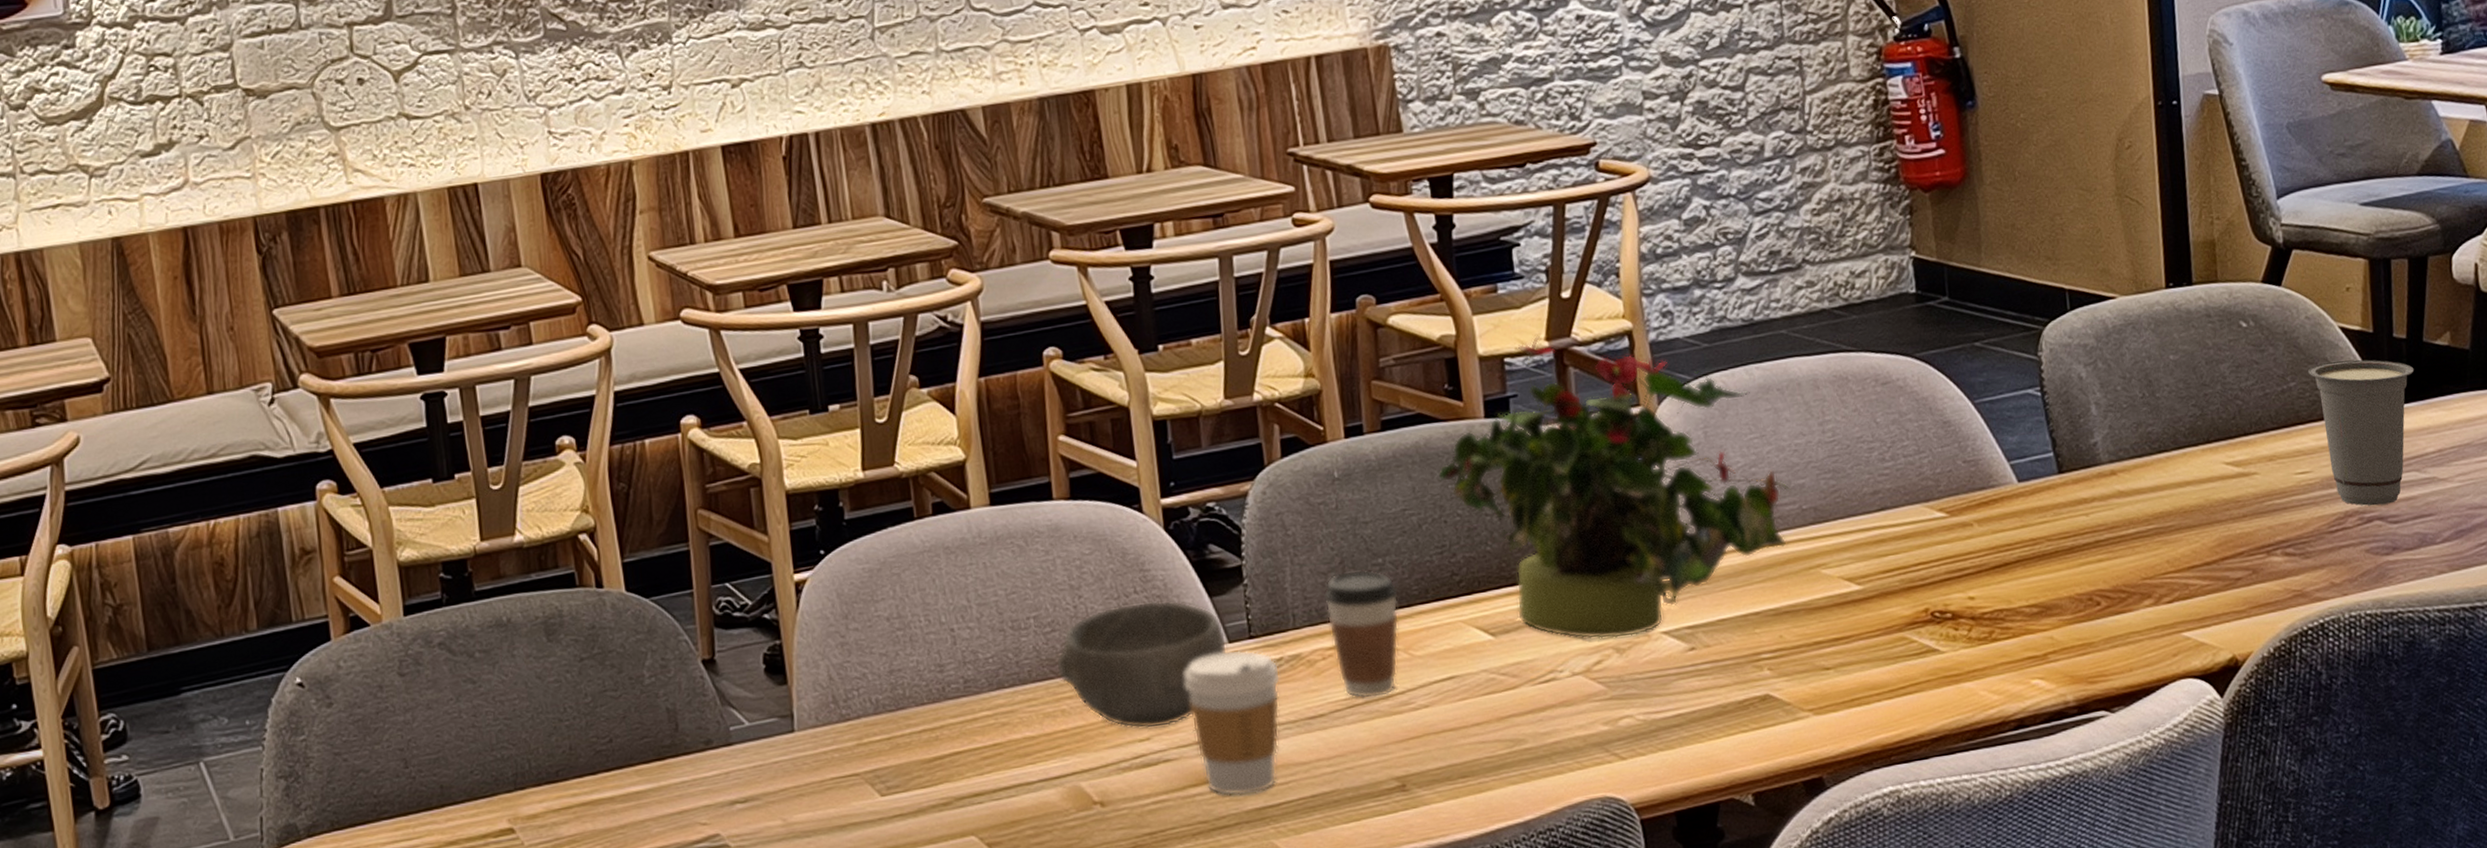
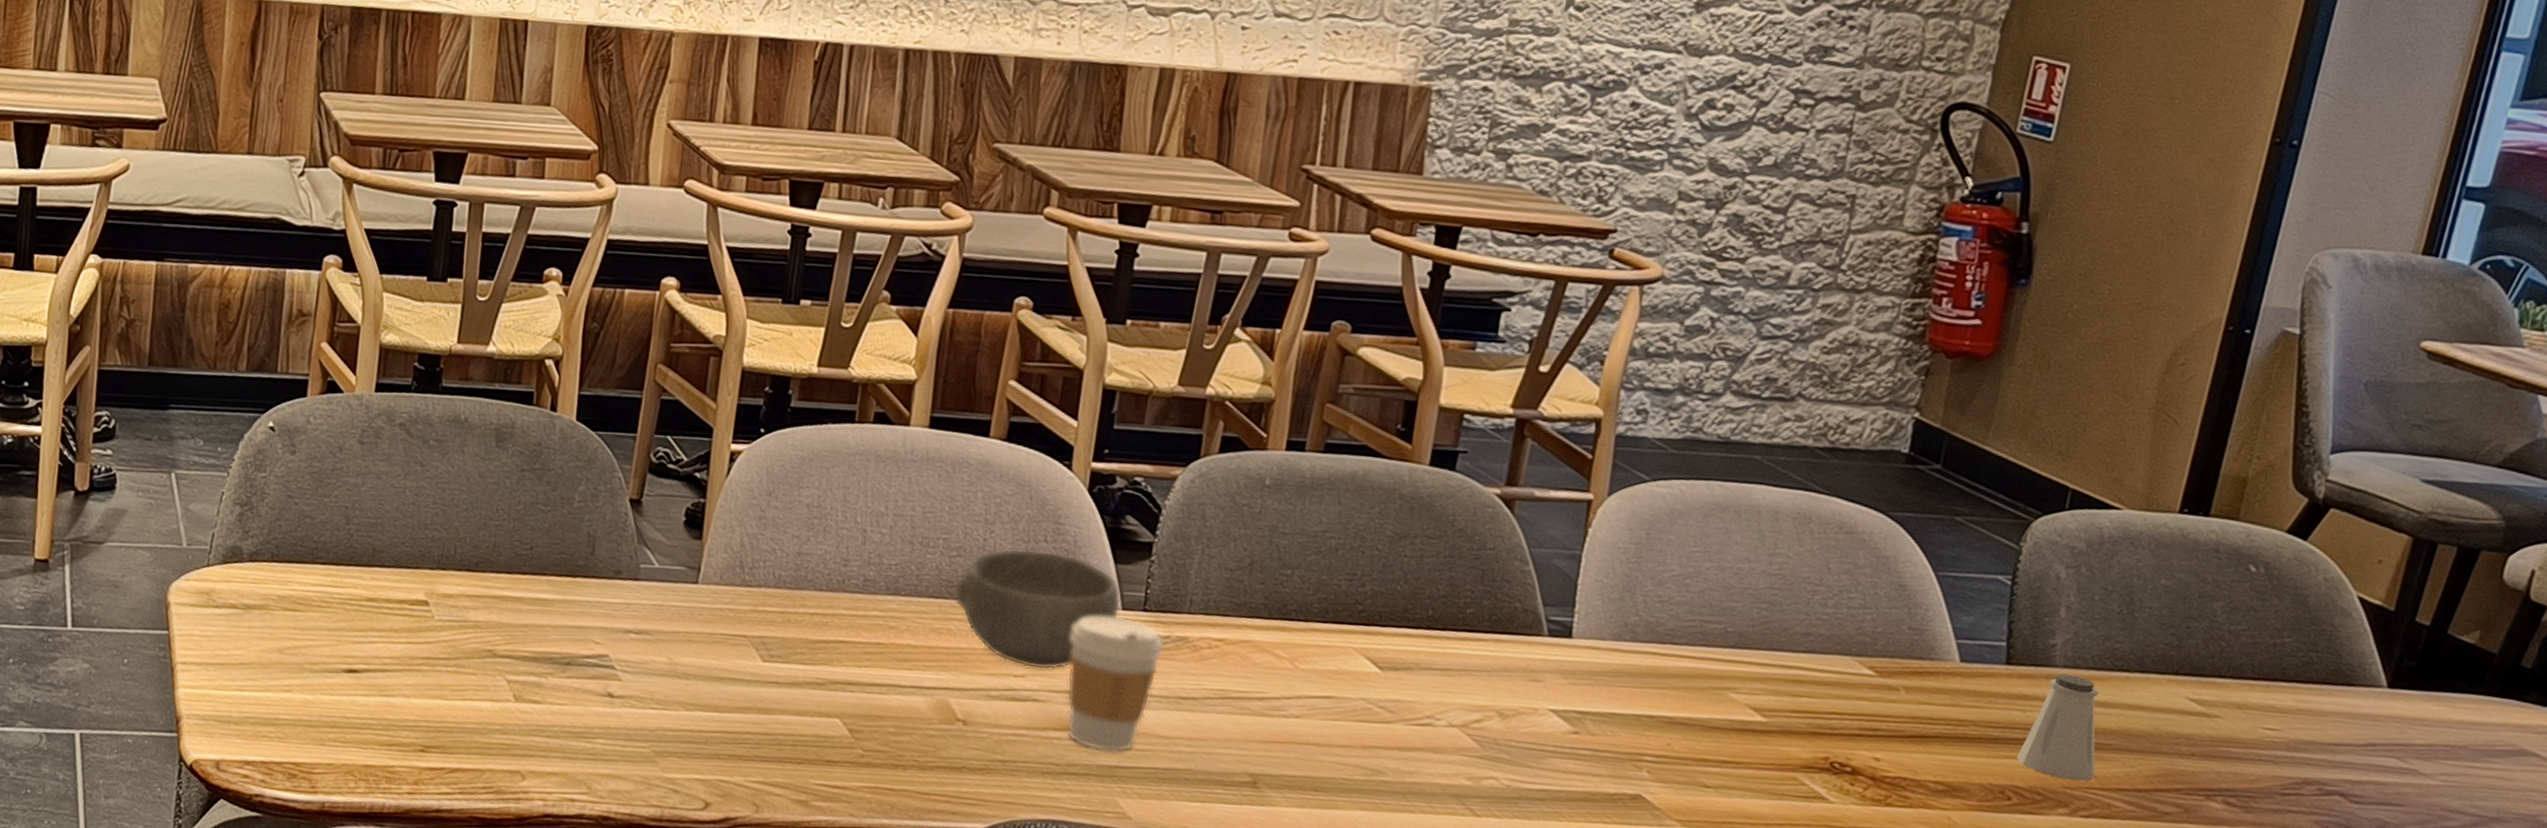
coffee cup: present [1323,569,1399,699] -> none [1220,572,1299,698]
potted plant: present [1438,335,1791,640] -> none [1367,400,1721,707]
saltshaker: none [2093,467,2166,572] -> present [2016,673,2098,781]
cup: present [2307,359,2415,506] -> none [2302,627,2428,784]

